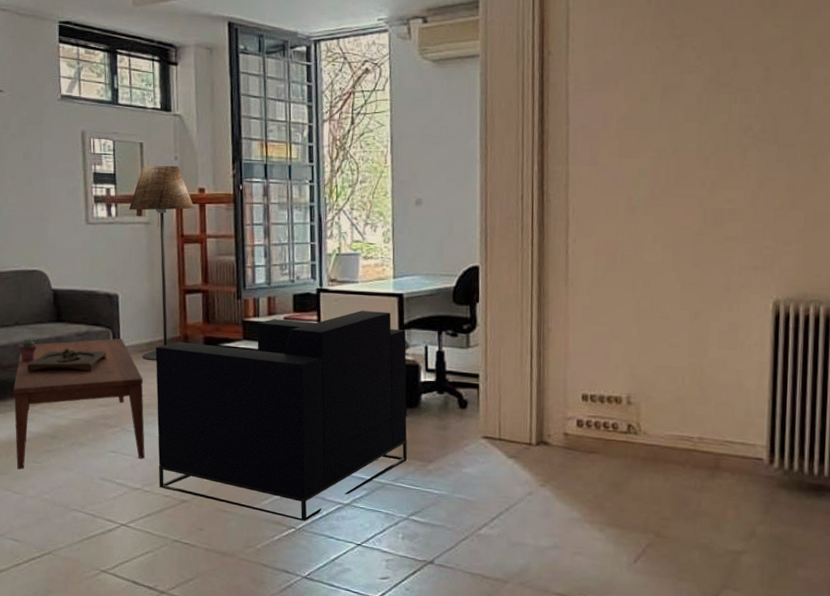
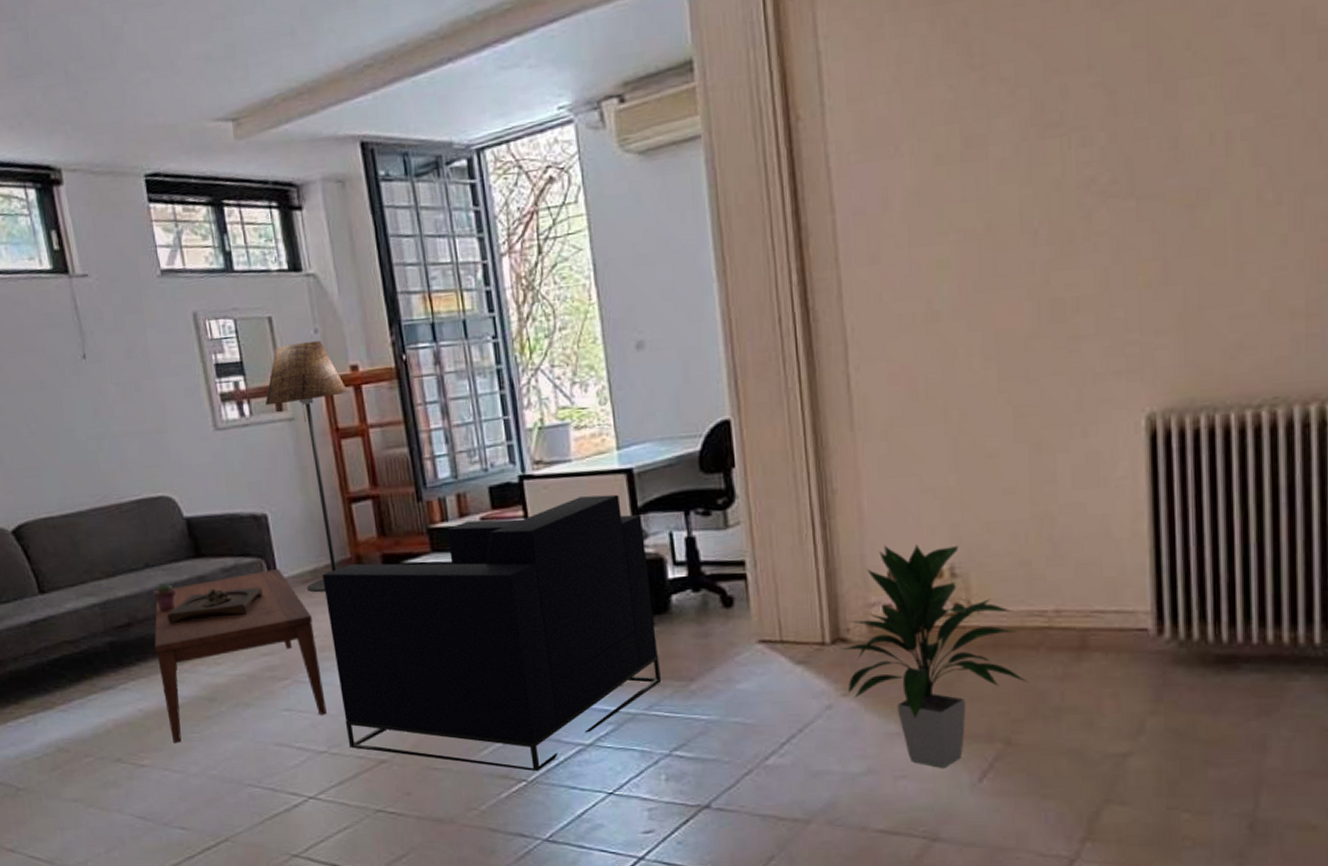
indoor plant: none [543,374,676,549] -> present [842,544,1028,768]

